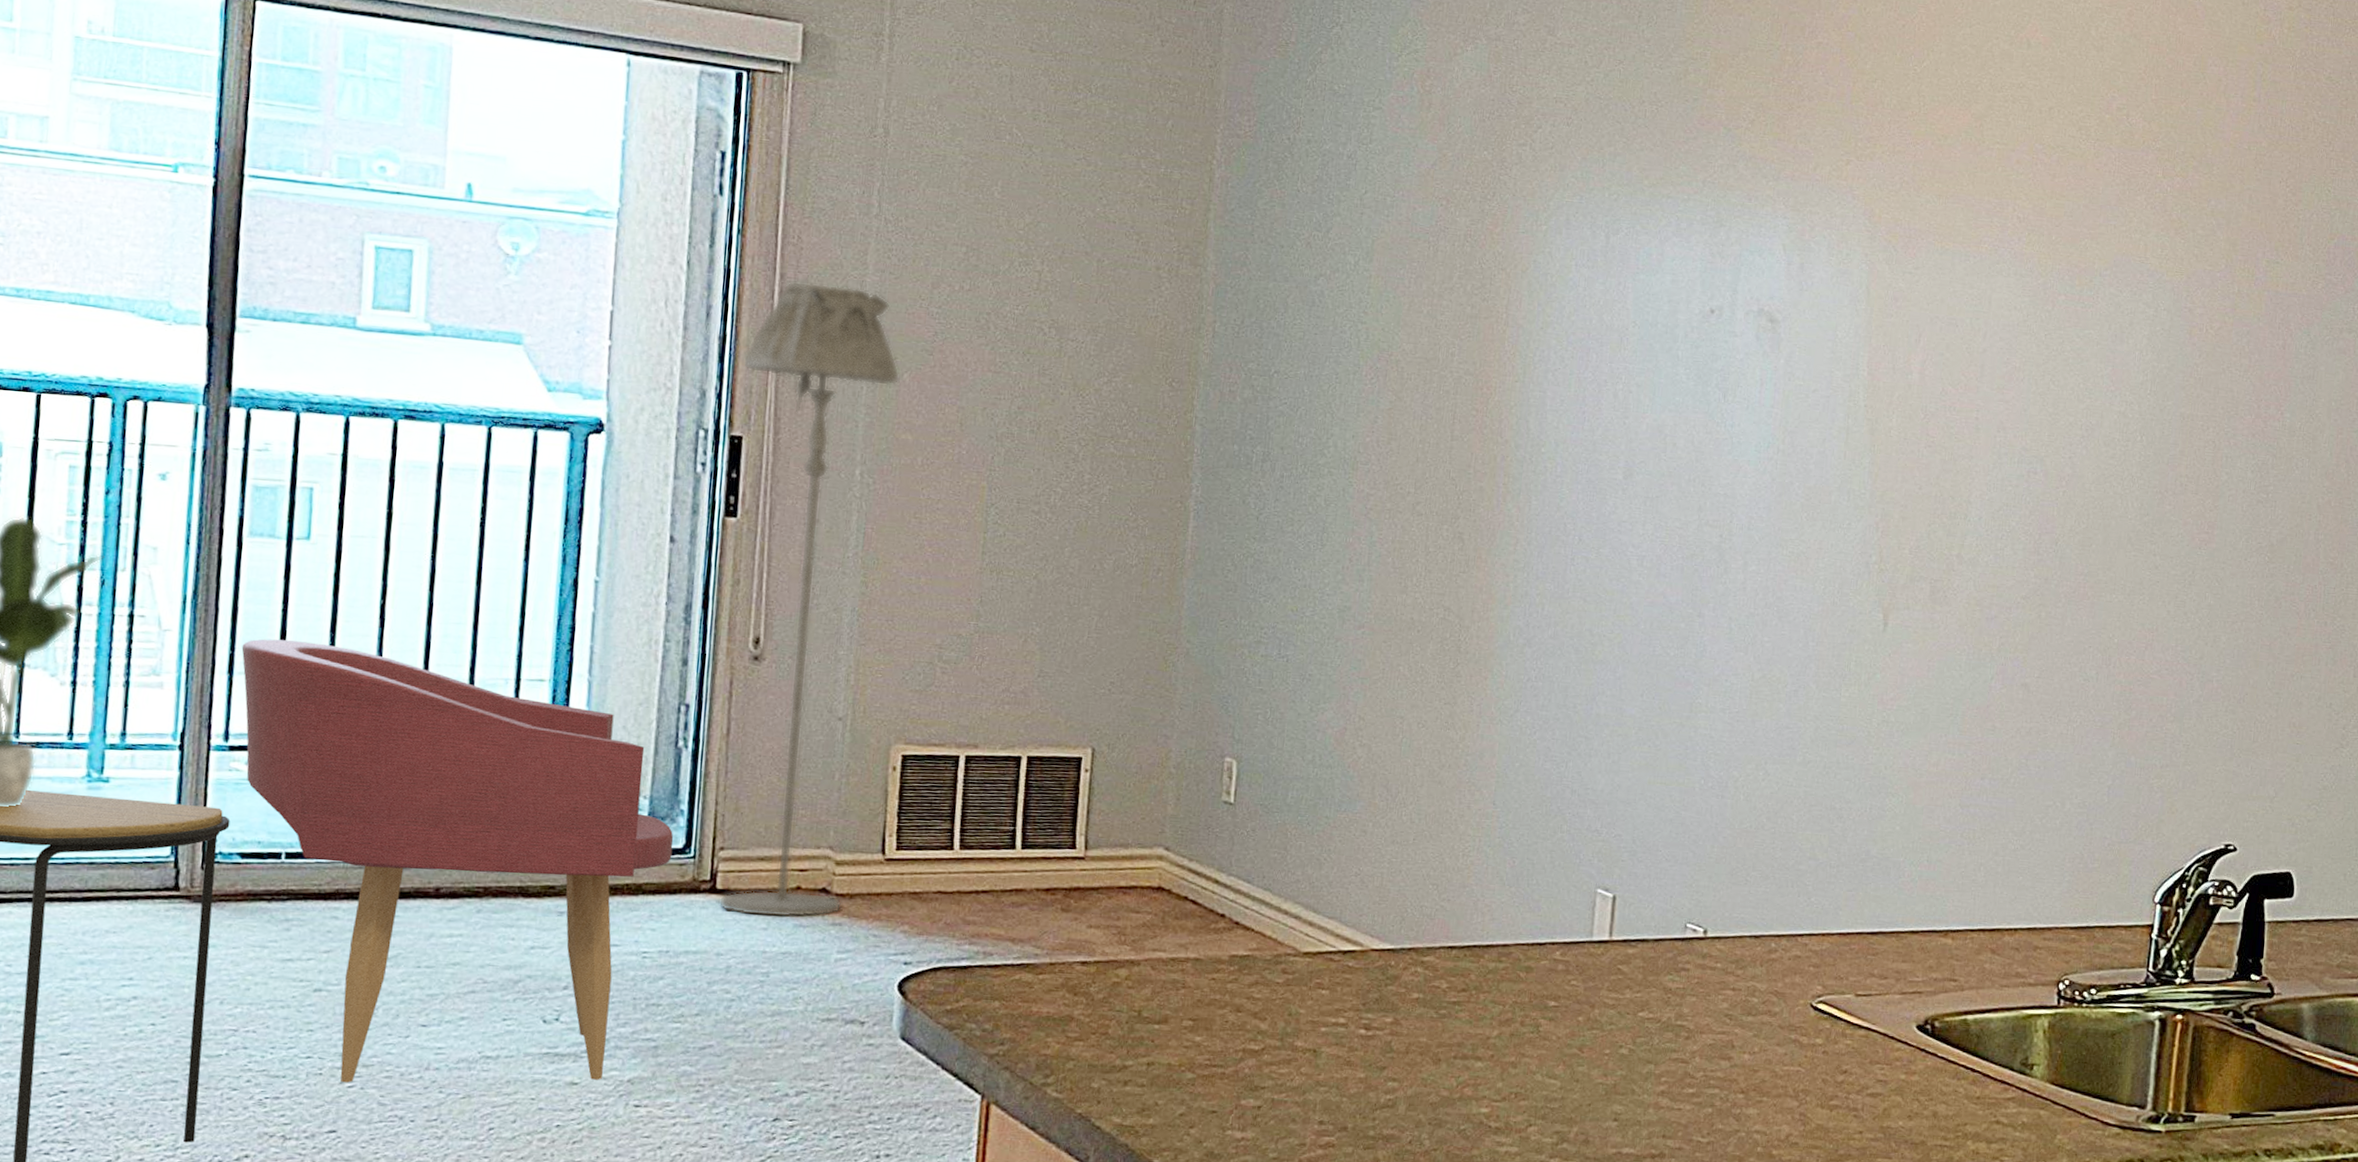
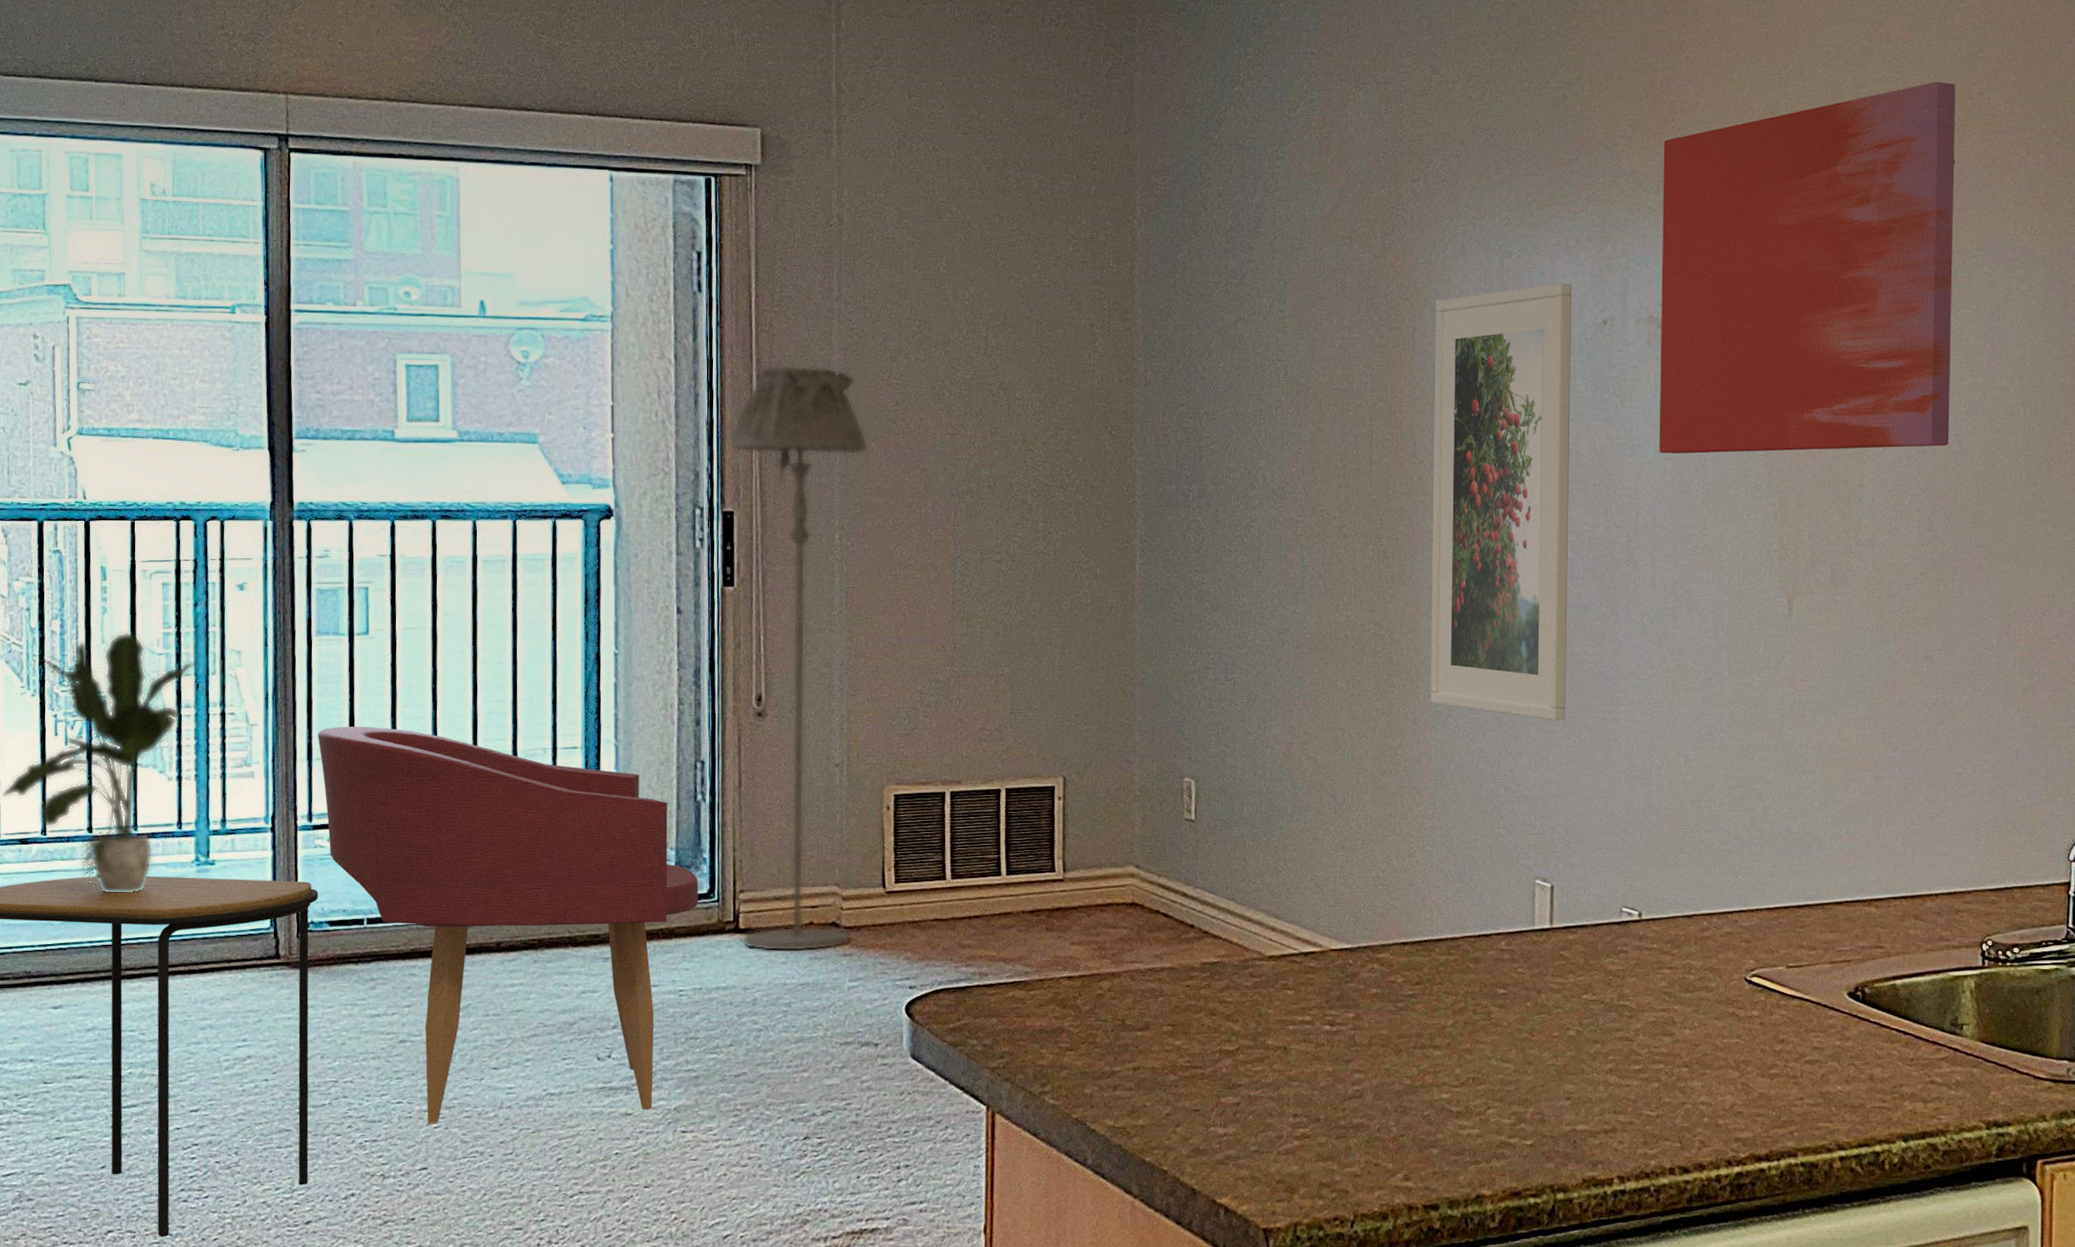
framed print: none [1498,266,1680,724] -> present [1430,282,1572,721]
wall art: none [1760,92,2095,469] -> present [1659,81,1956,454]

